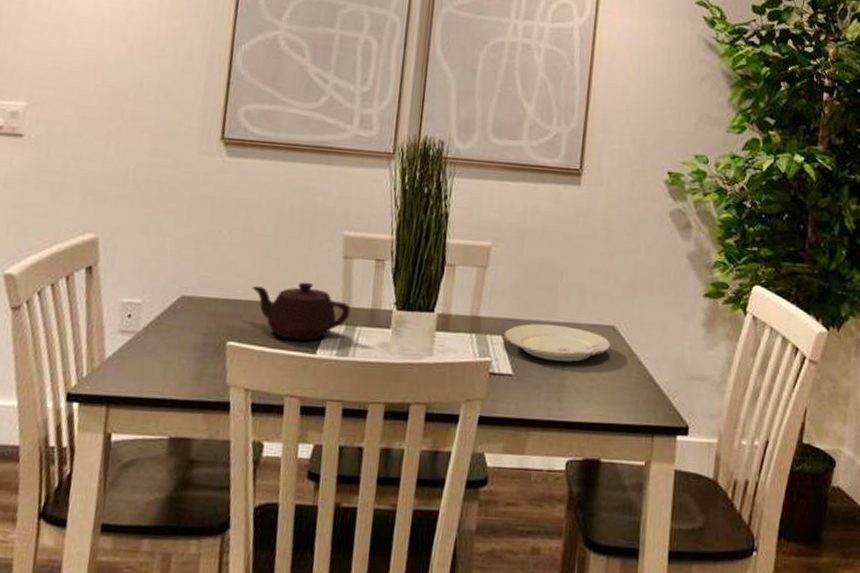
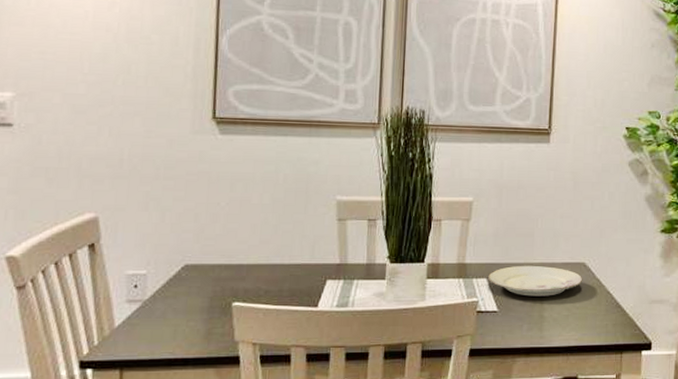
teapot: present [252,282,351,341] -> none [253,244,347,296]

